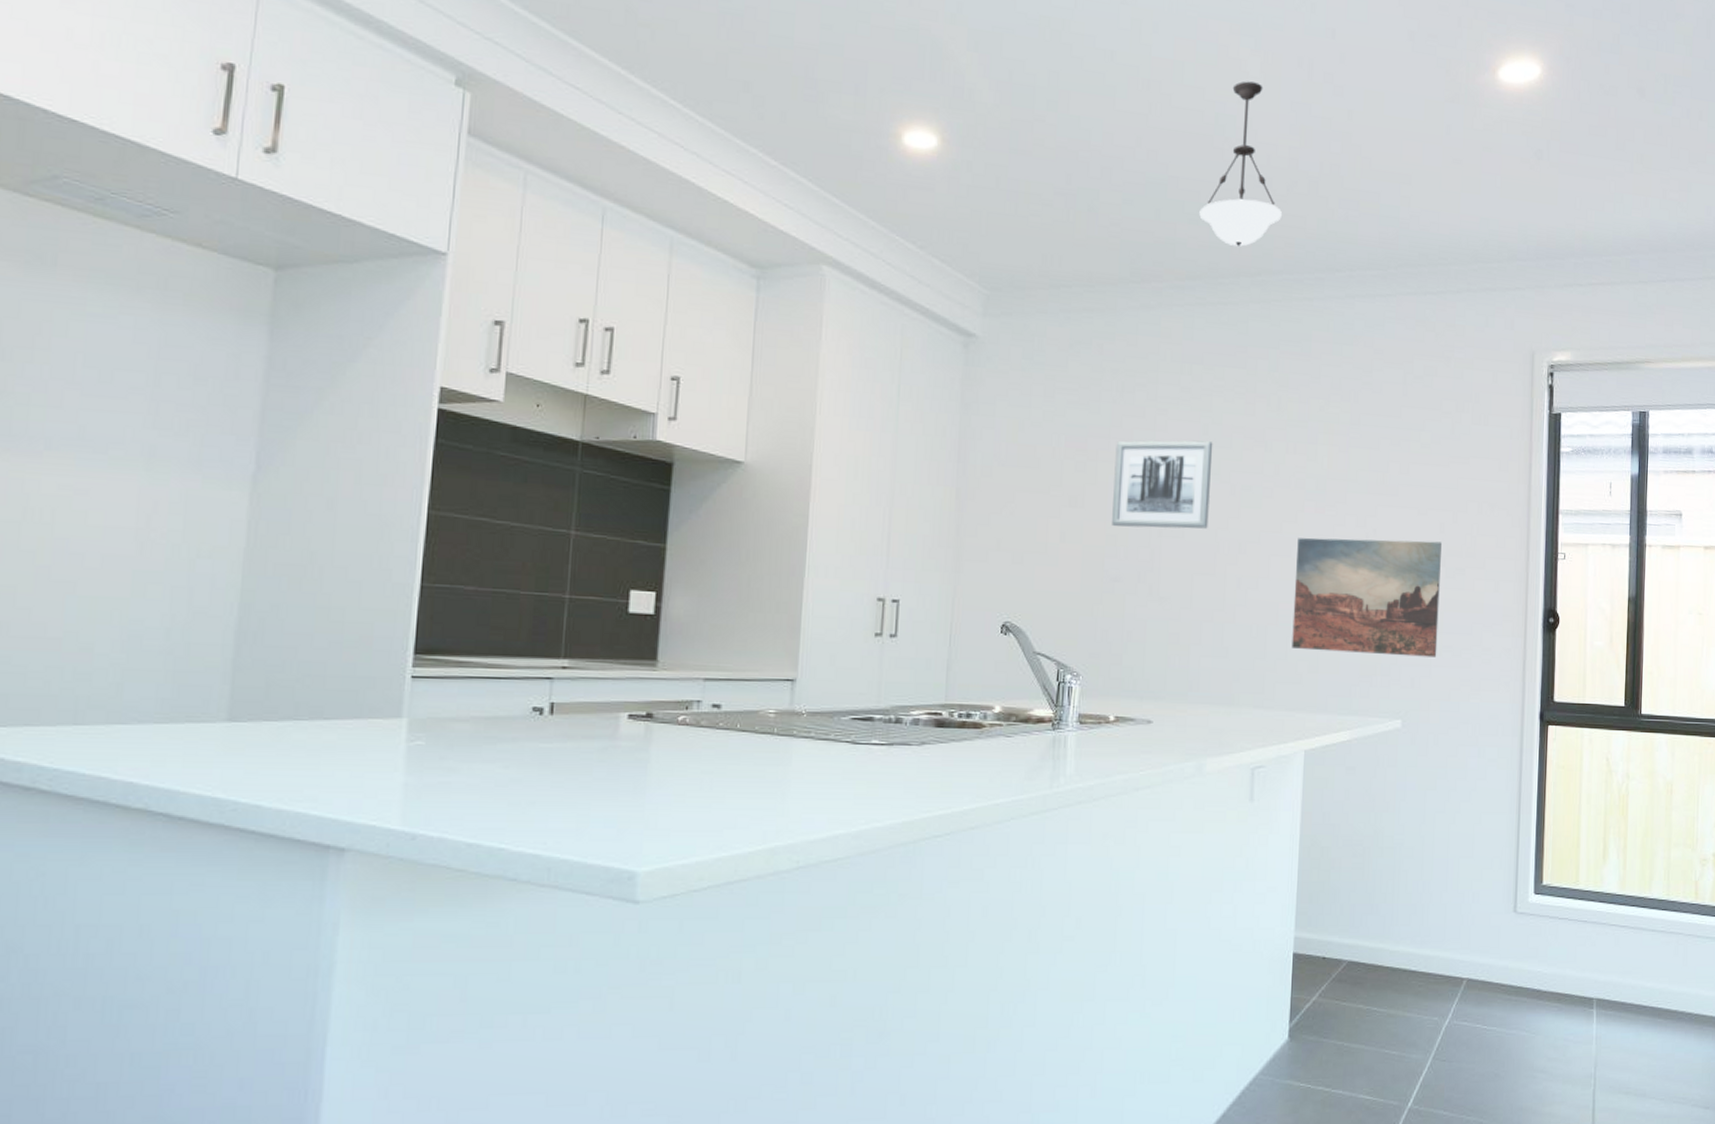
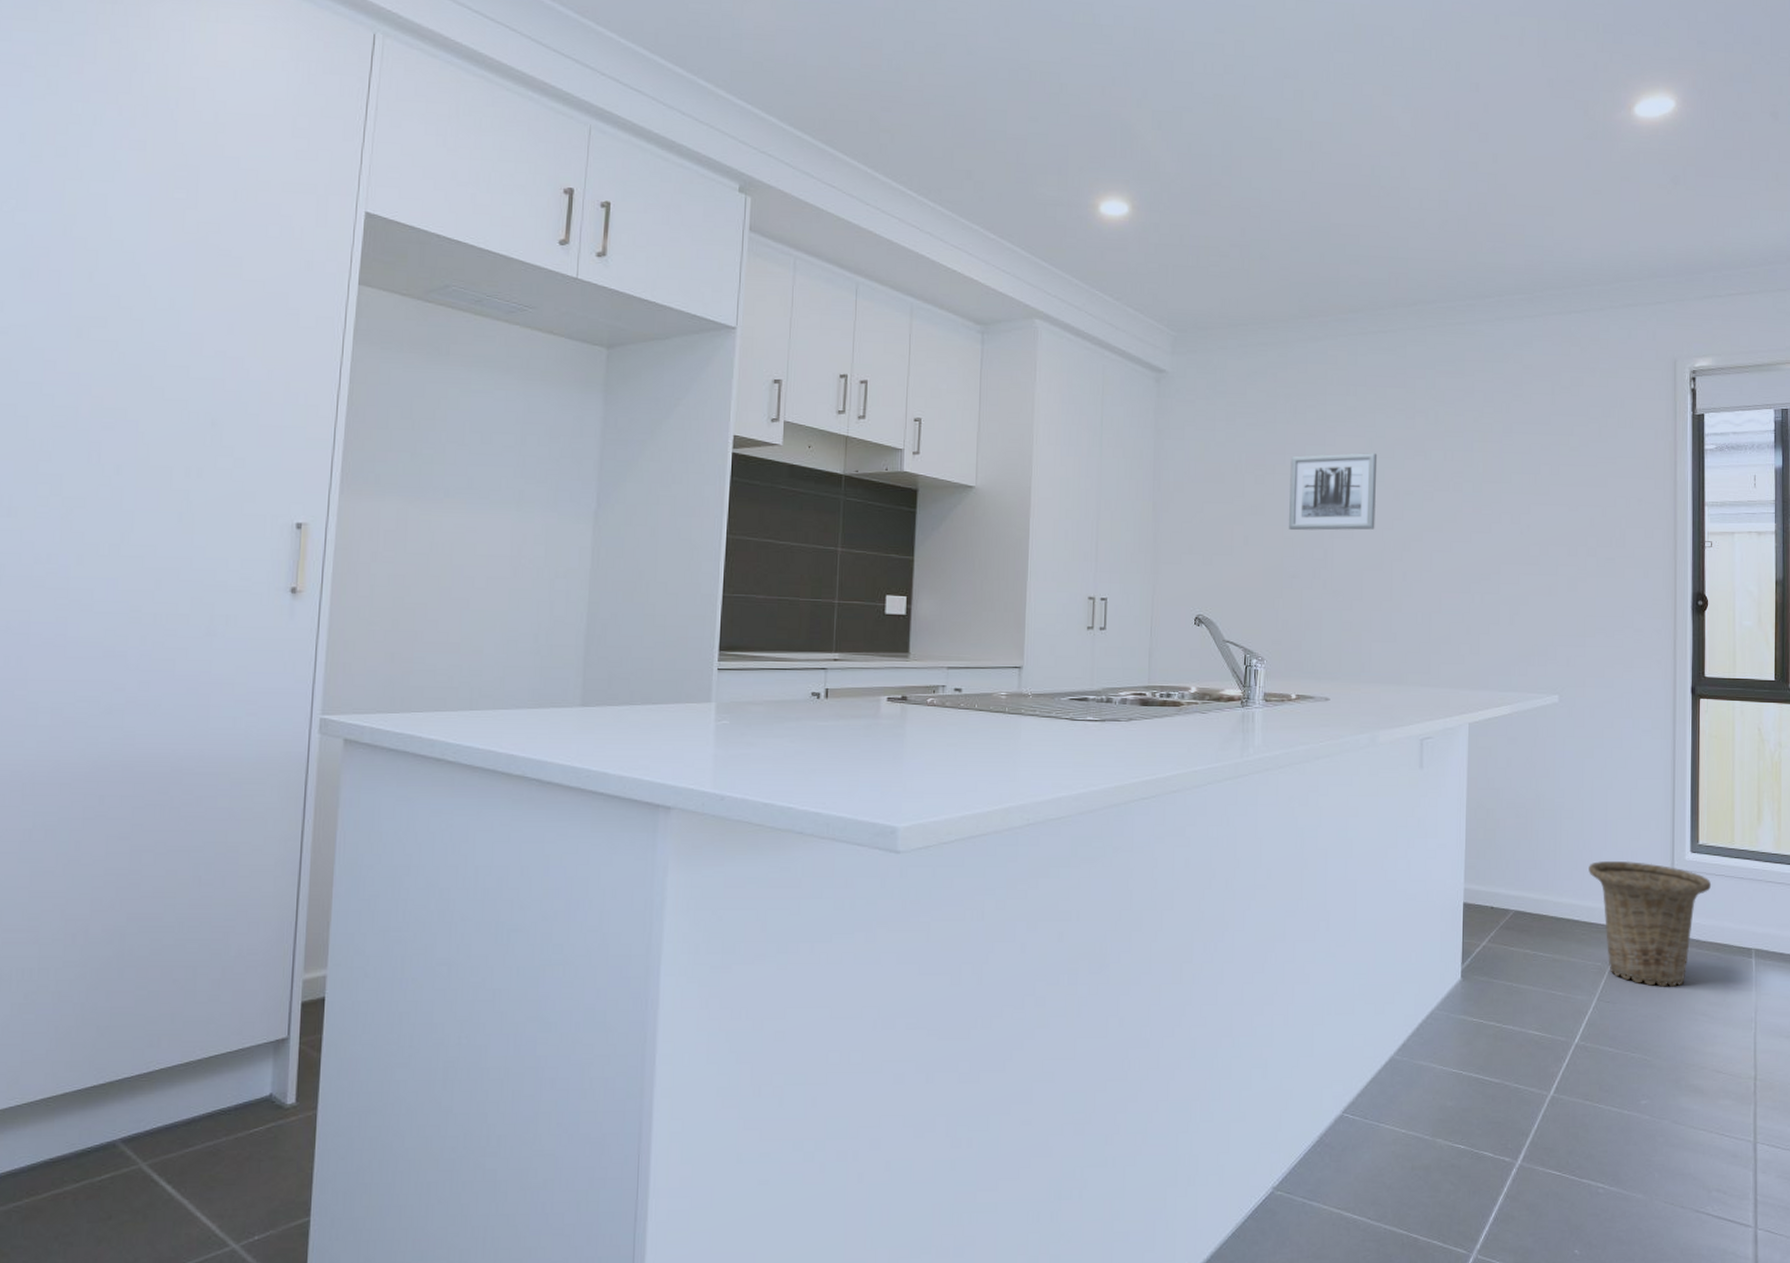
pendant light: present [1199,81,1282,247] -> none [1359,135,1434,281]
wall art: present [1292,537,1442,657] -> none [1454,534,1592,639]
basket: none [1428,905,1555,1043] -> present [1589,861,1712,987]

